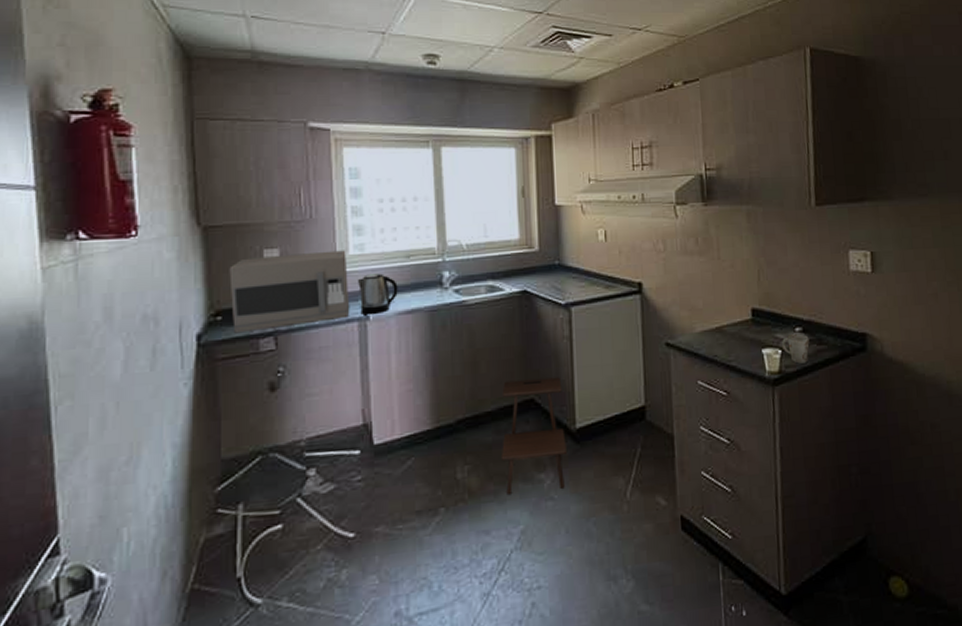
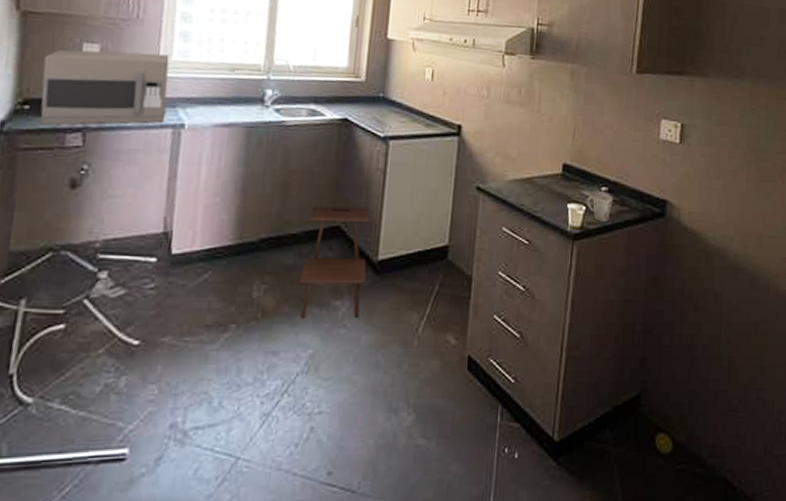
kettle: present [358,273,398,316] -> none [176,82,218,124]

